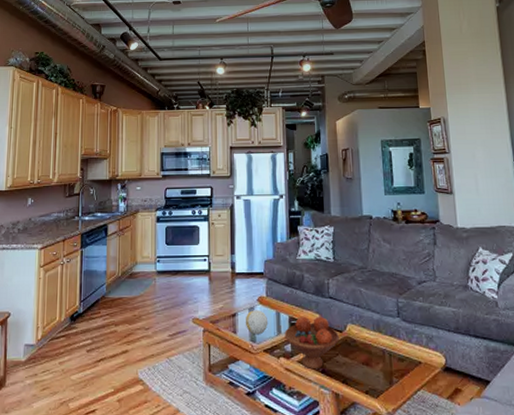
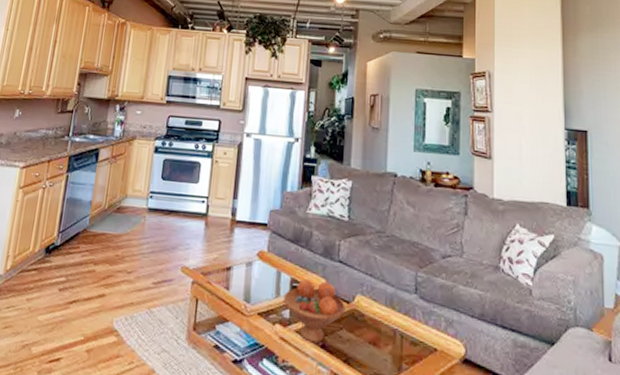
decorative ball: present [245,310,269,335] -> none [240,265,267,295]

